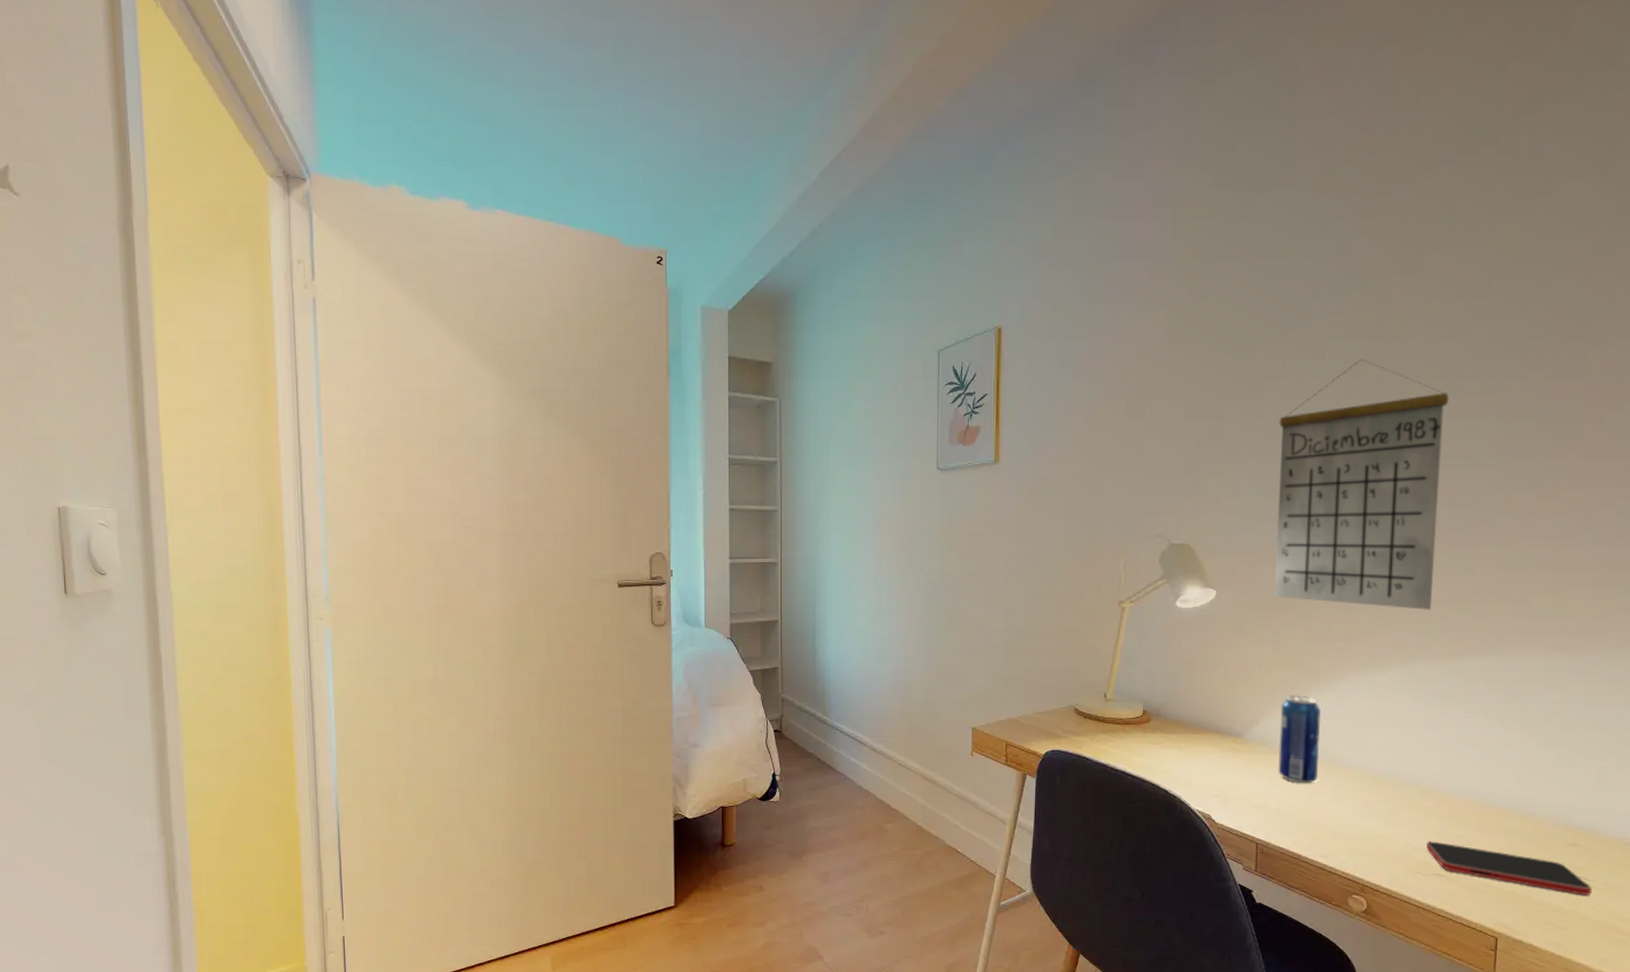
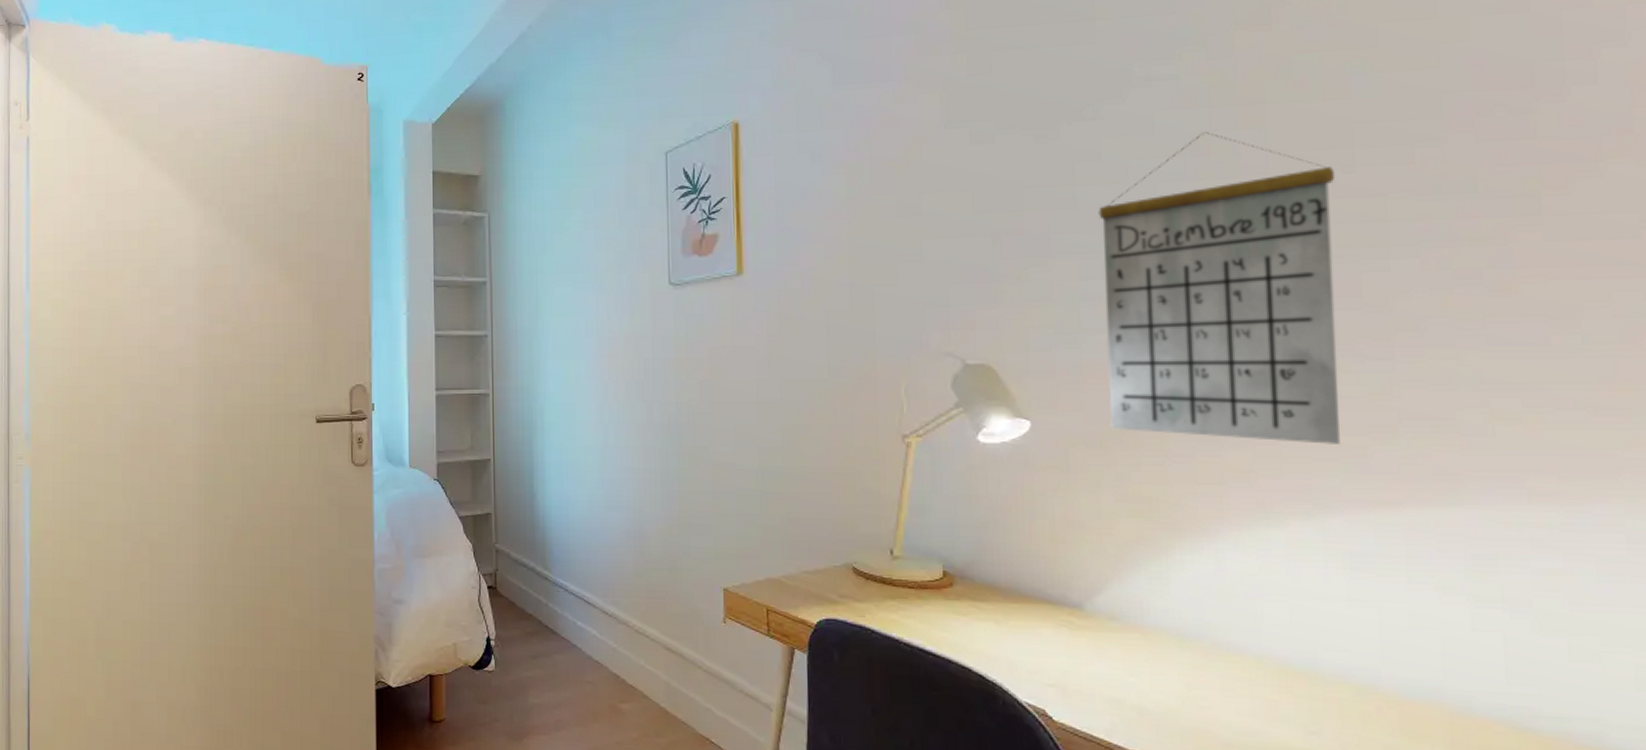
beverage can: present [1278,694,1322,784] -> none [1133,554,1195,674]

